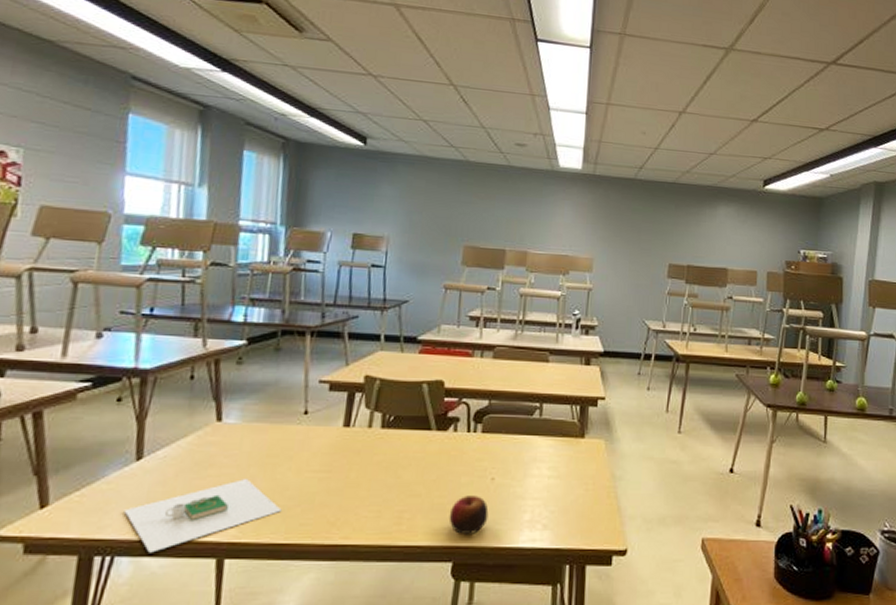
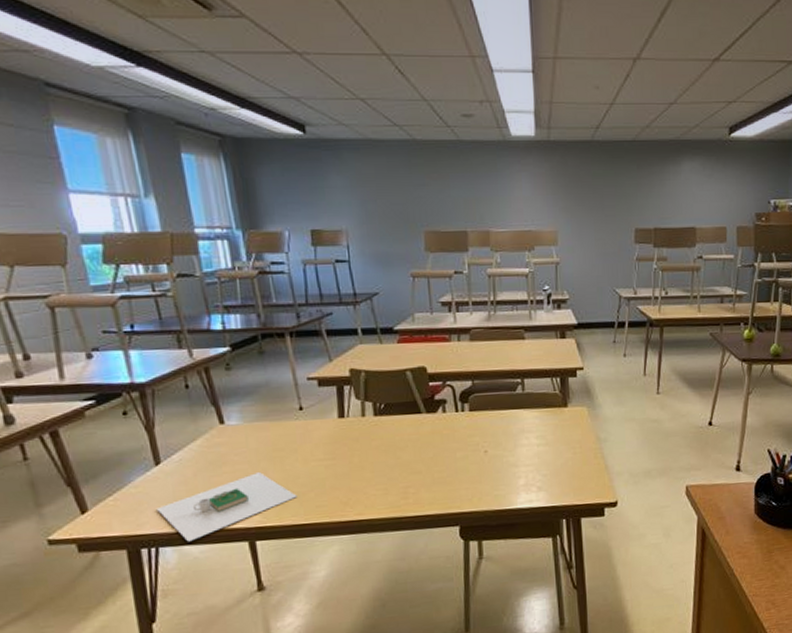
apple: present [449,496,489,534] -> none [450,467,487,502]

